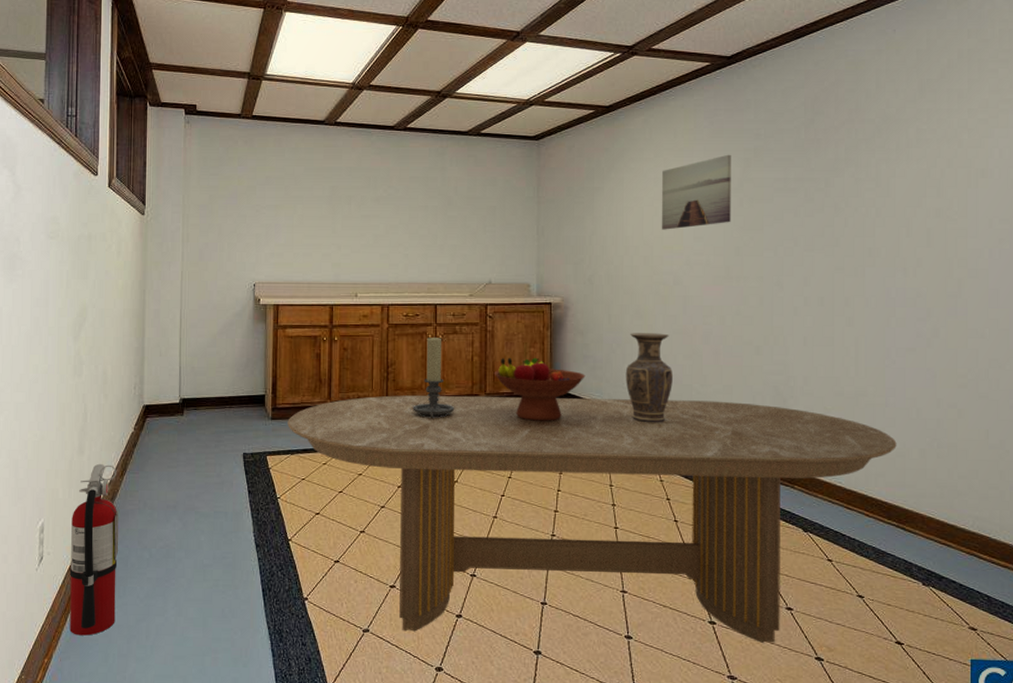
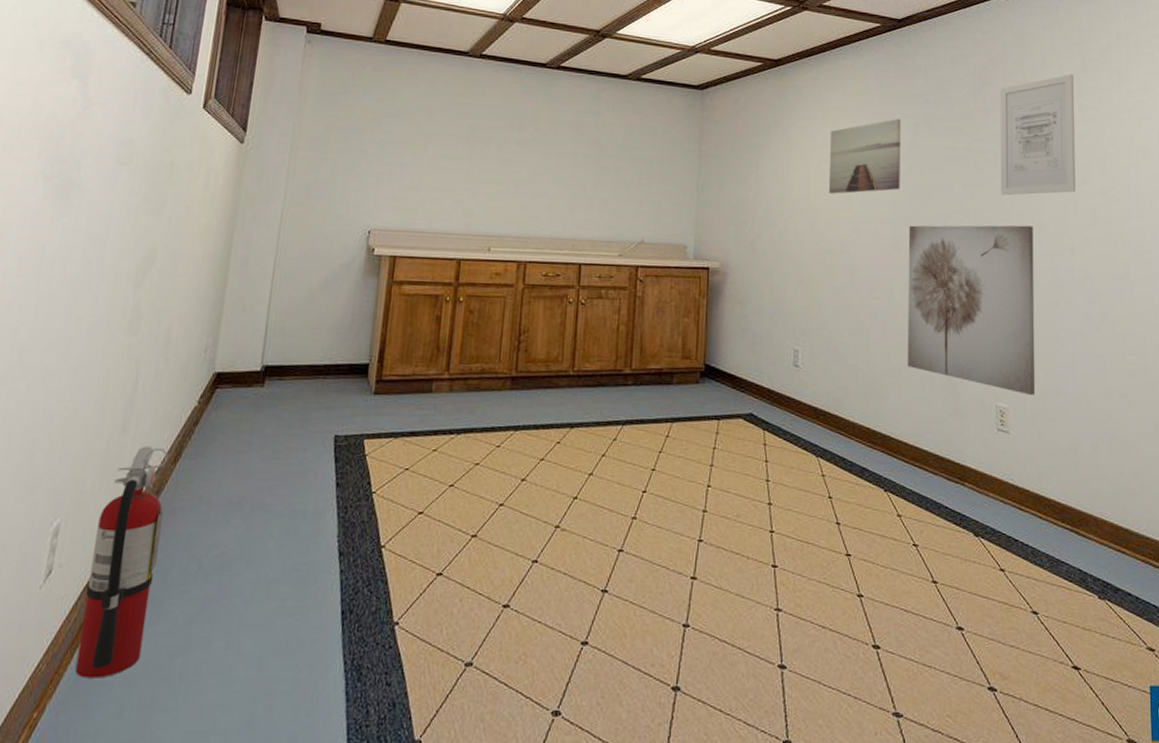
dining table: present [287,395,897,643] -> none [393,368,1069,671]
candle holder: present [413,336,455,419] -> none [545,301,595,398]
fruit bowl: present [493,357,585,421] -> none [641,327,743,404]
vase: present [625,333,673,423] -> none [786,305,838,409]
wall art: none [739,250,865,407] -> present [907,225,1036,395]
wall art: none [832,97,911,222] -> present [1000,74,1076,196]

